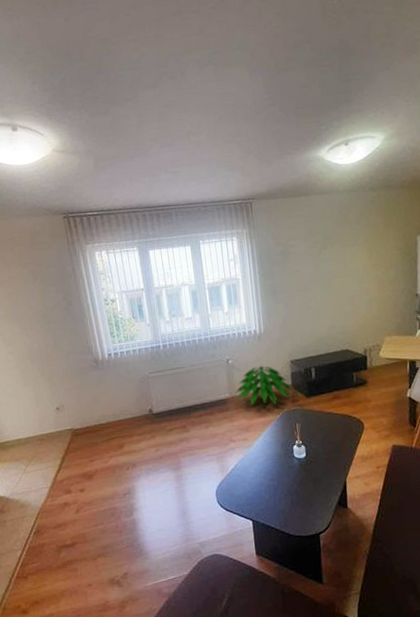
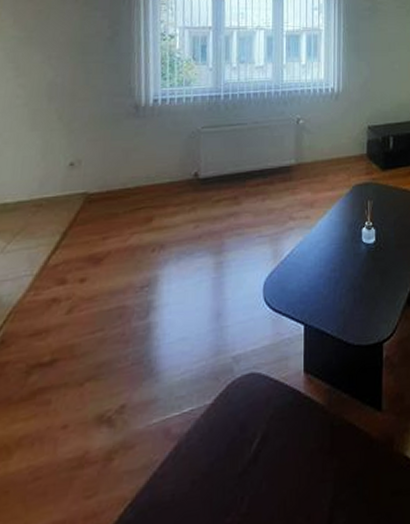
indoor plant: present [235,365,293,405] -> none [303,128,368,177]

